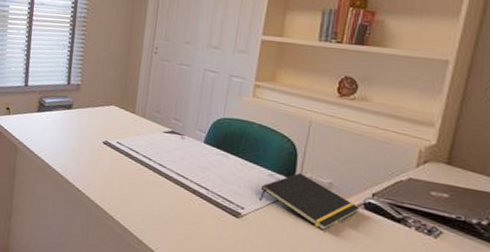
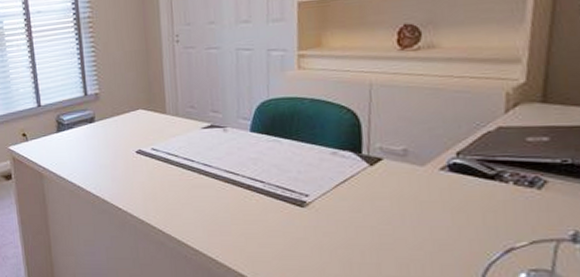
notepad: present [259,172,361,231] -> none [325,144,445,204]

